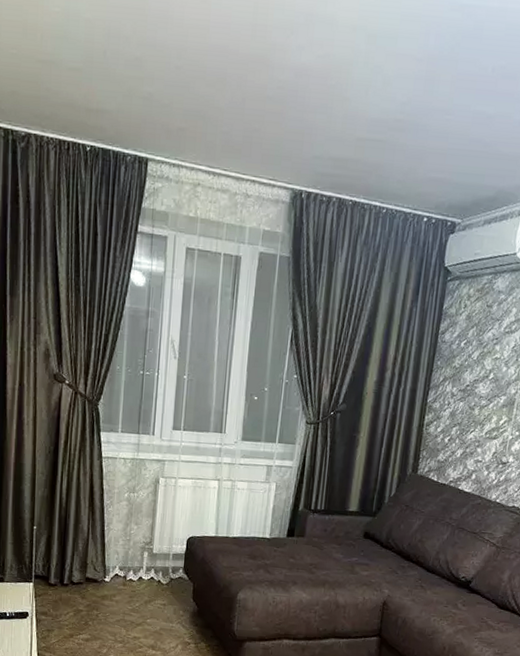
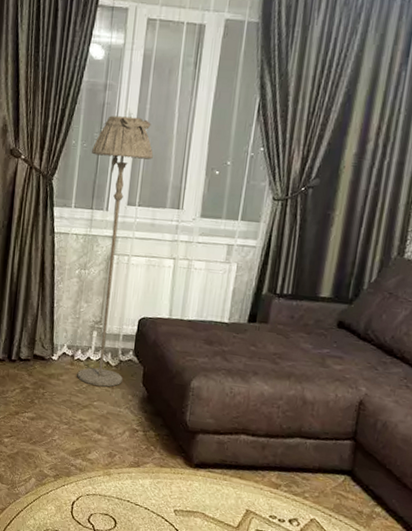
floor lamp: none [130,342,196,604] -> present [77,116,153,387]

